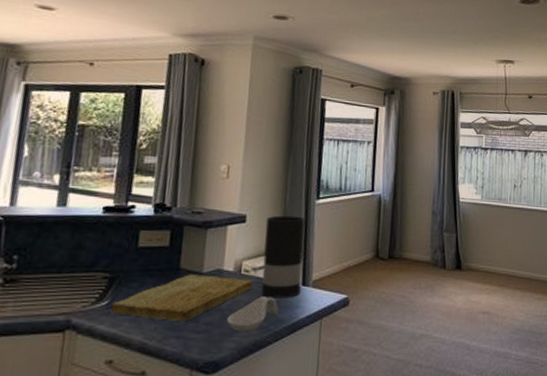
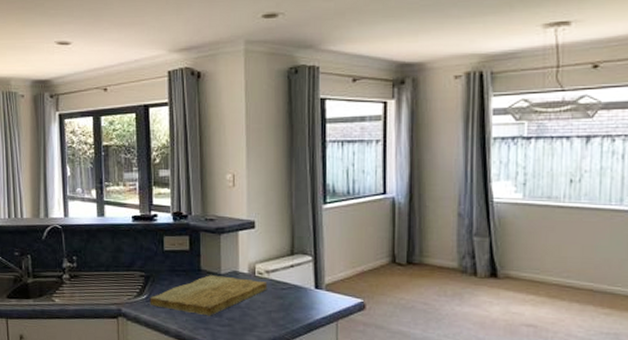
spoon rest: present [227,297,279,333] -> none [247,297,294,329]
vase: present [261,215,305,298] -> none [274,221,315,300]

